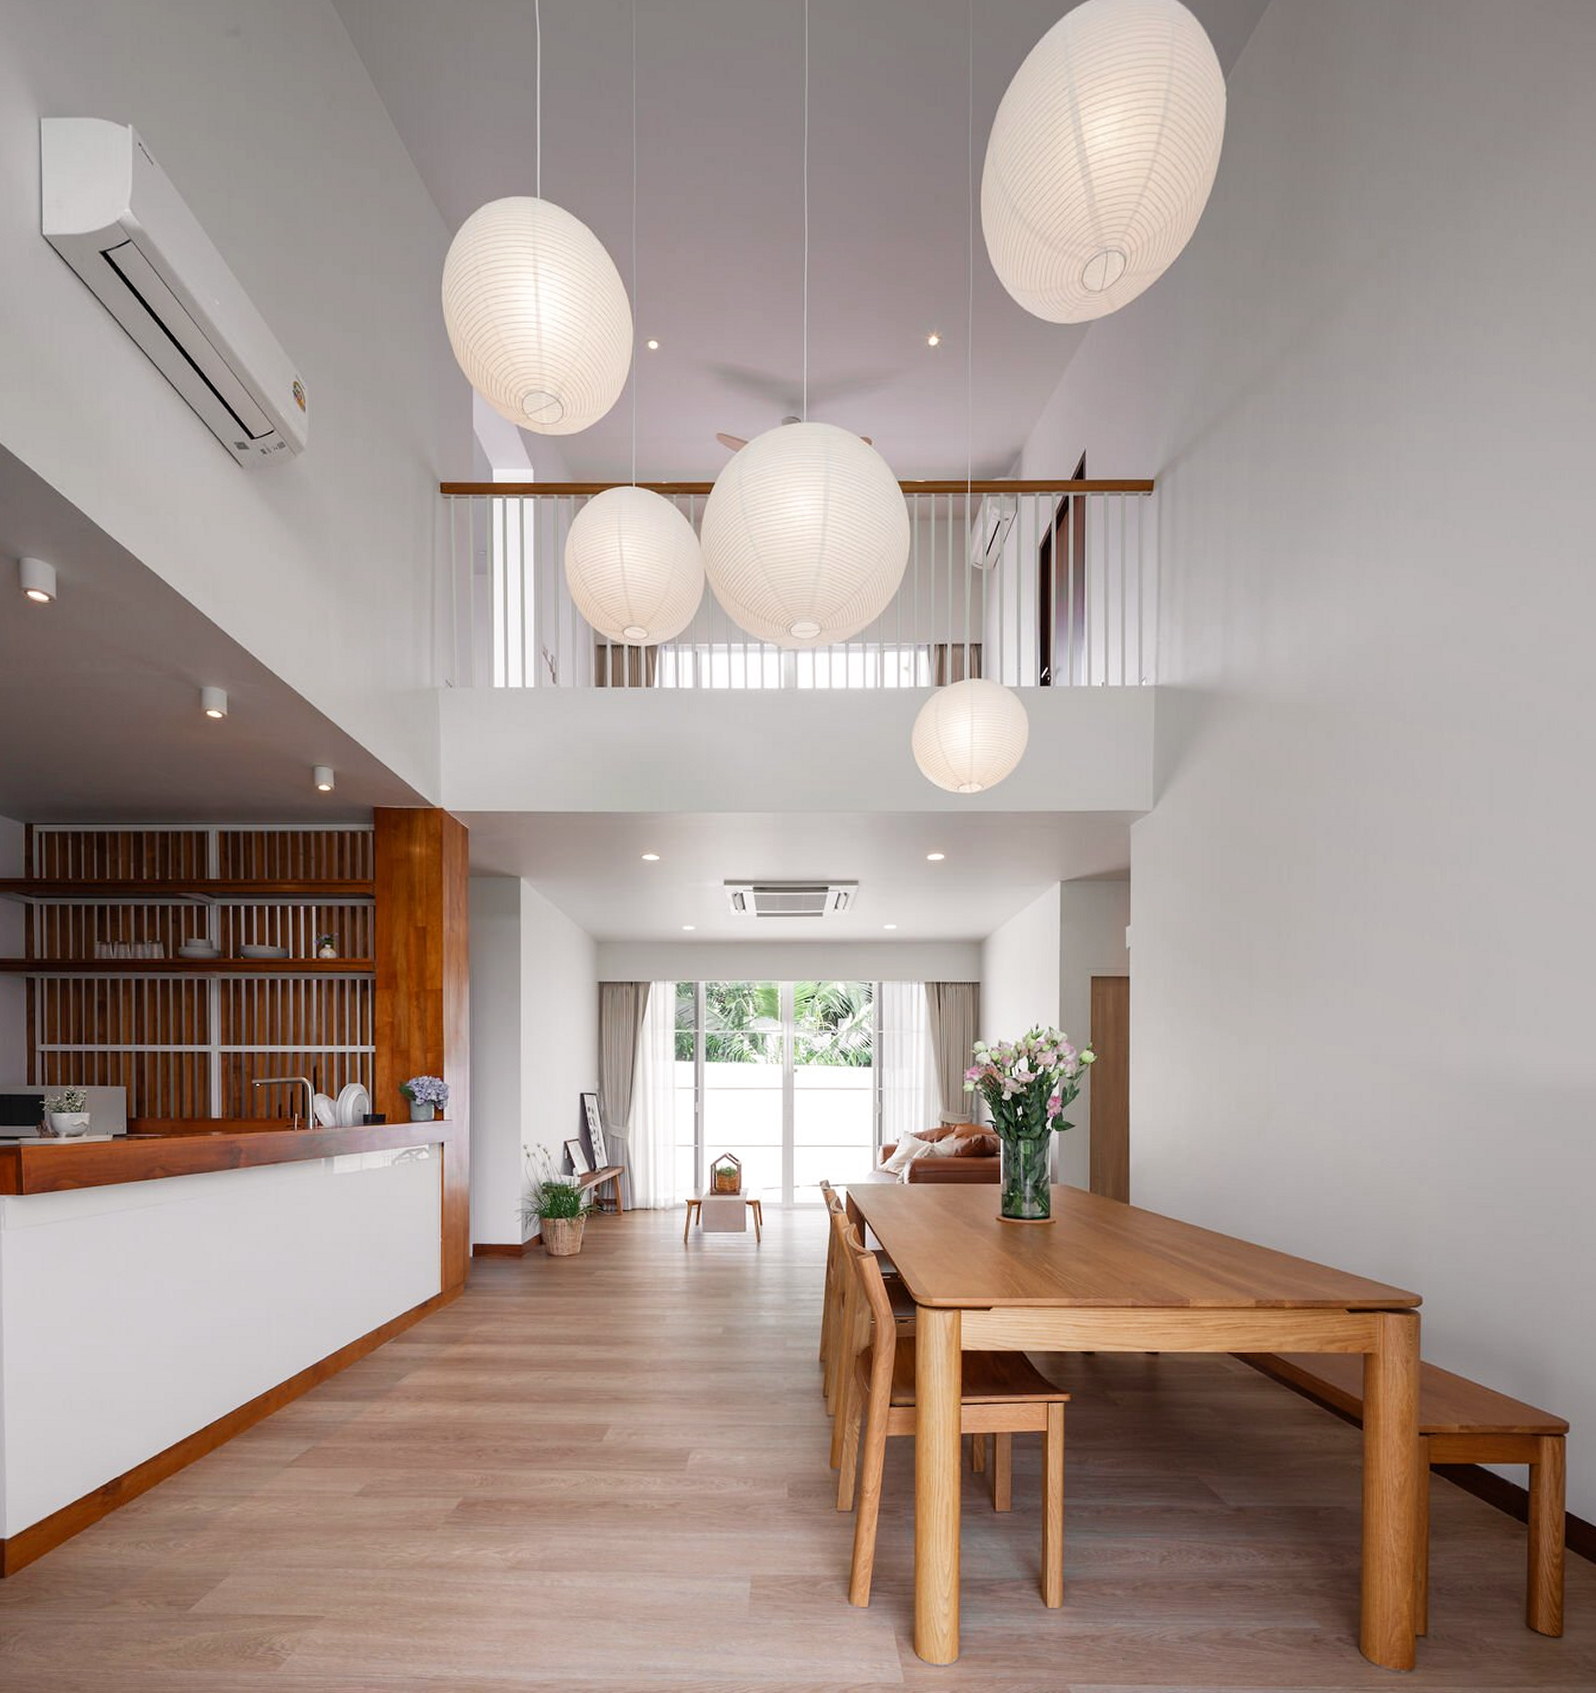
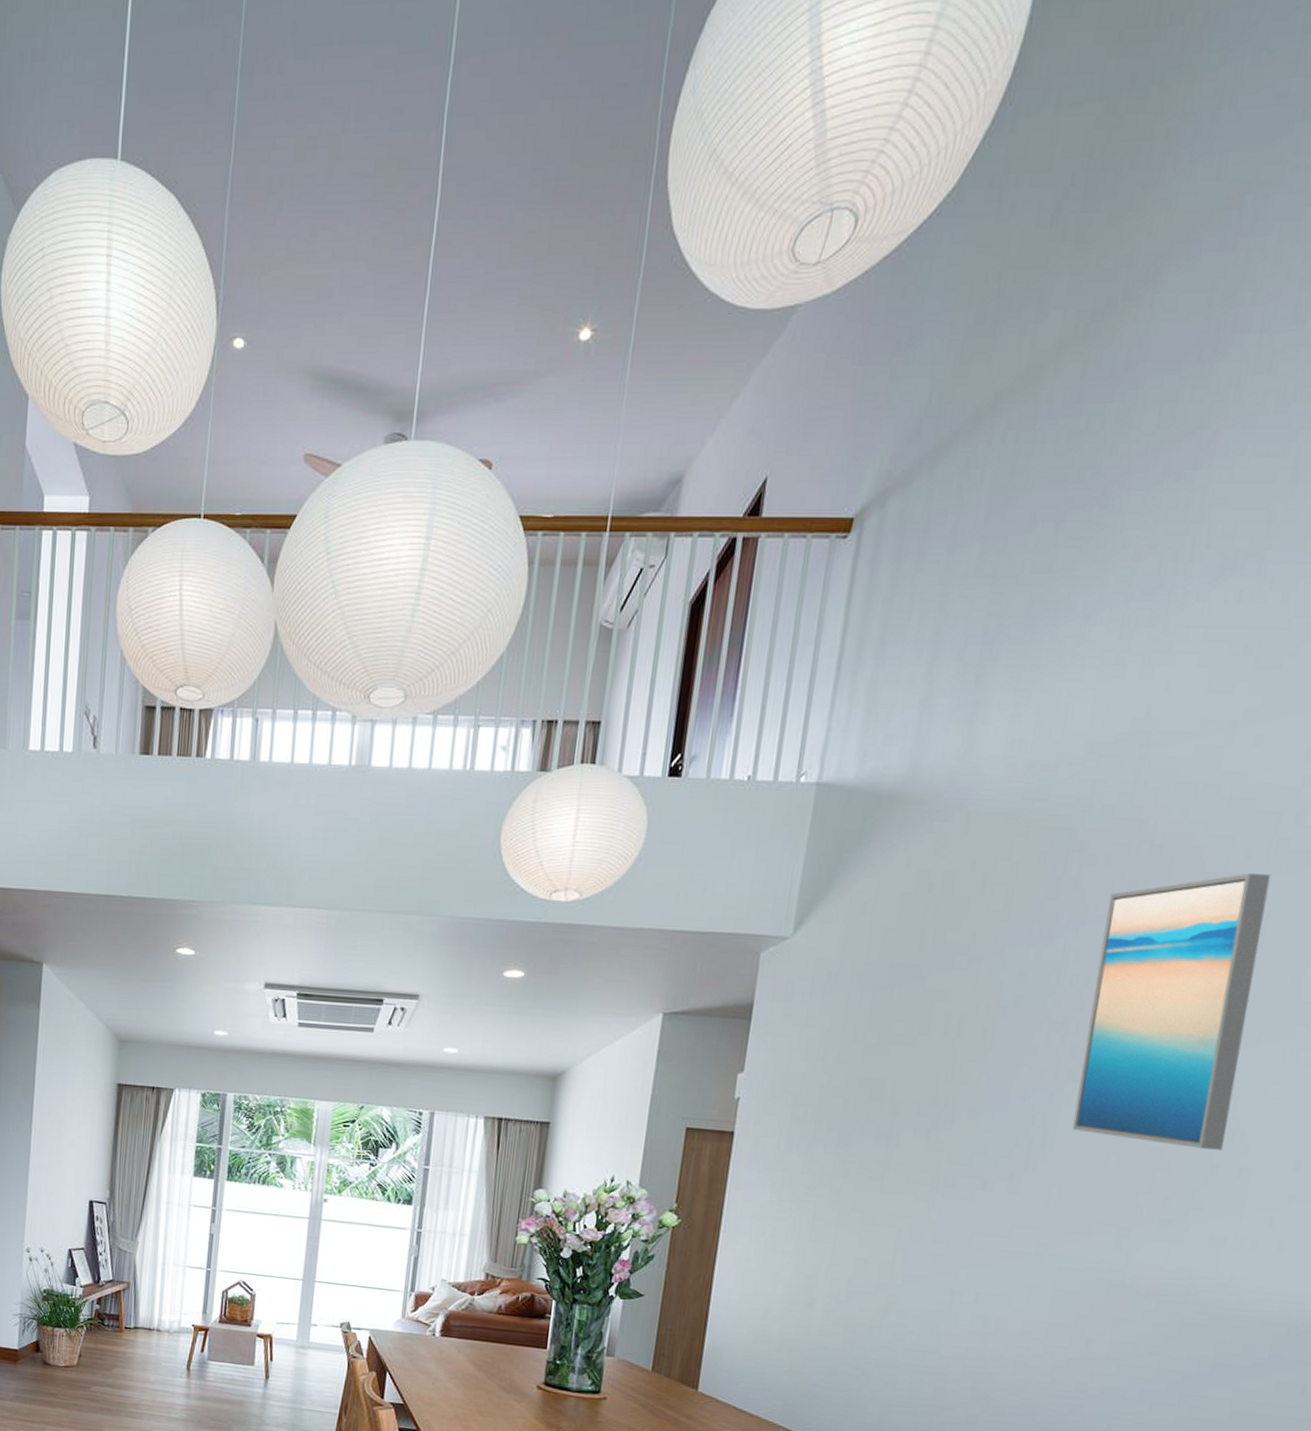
wall art: none [1381,740,1494,957] -> present [1072,873,1271,1150]

